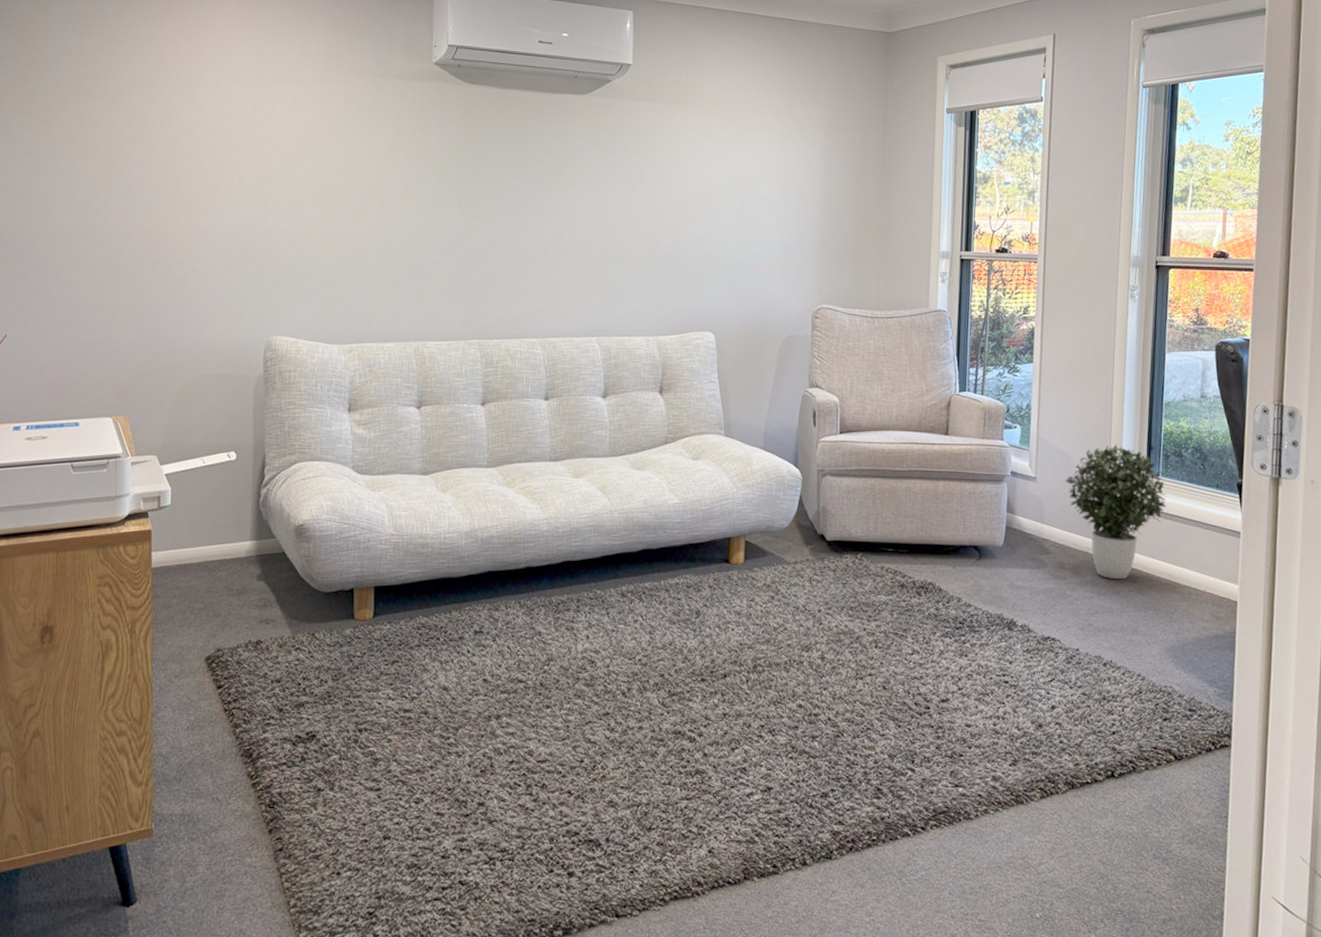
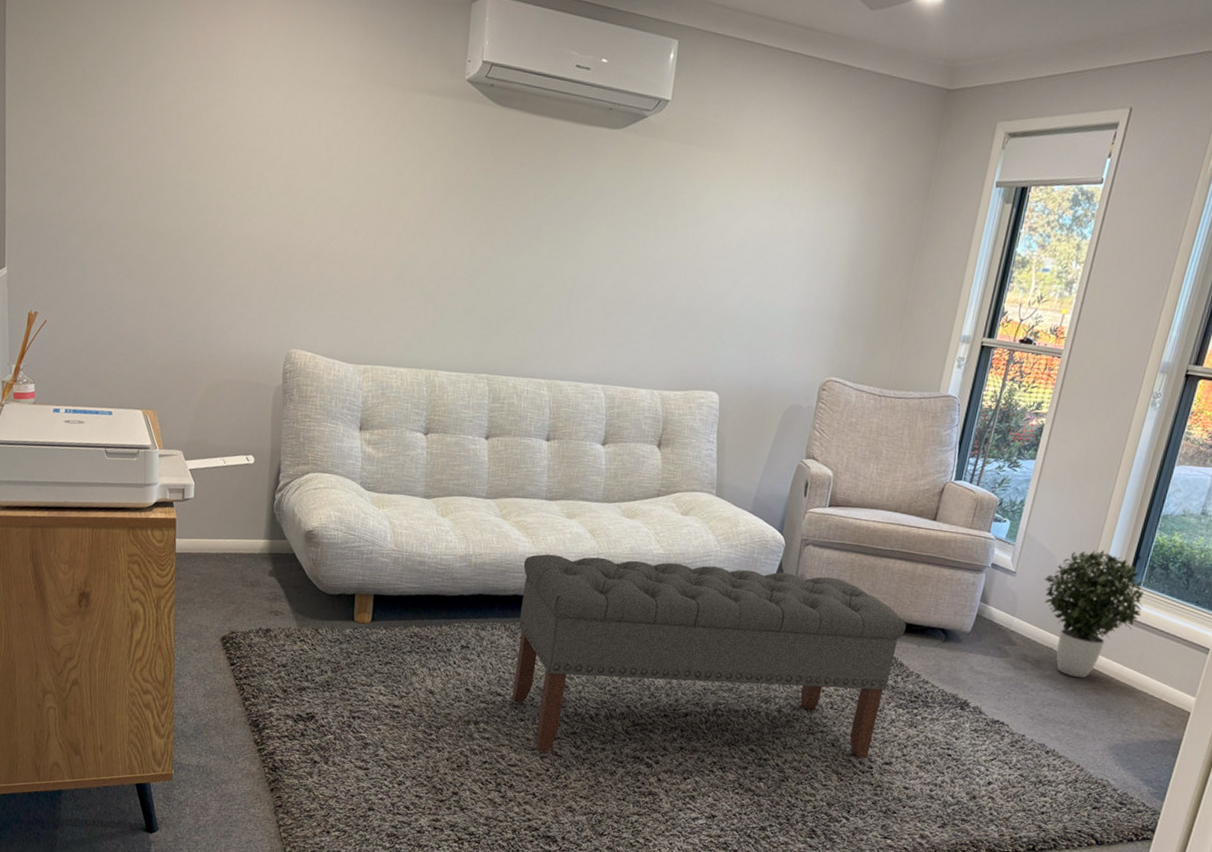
bench: none [533,506,937,741] -> present [511,554,906,759]

